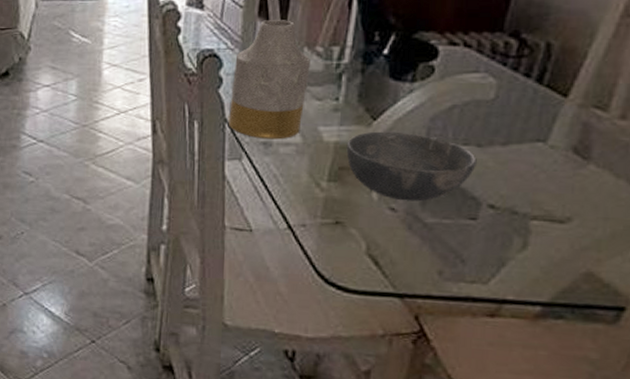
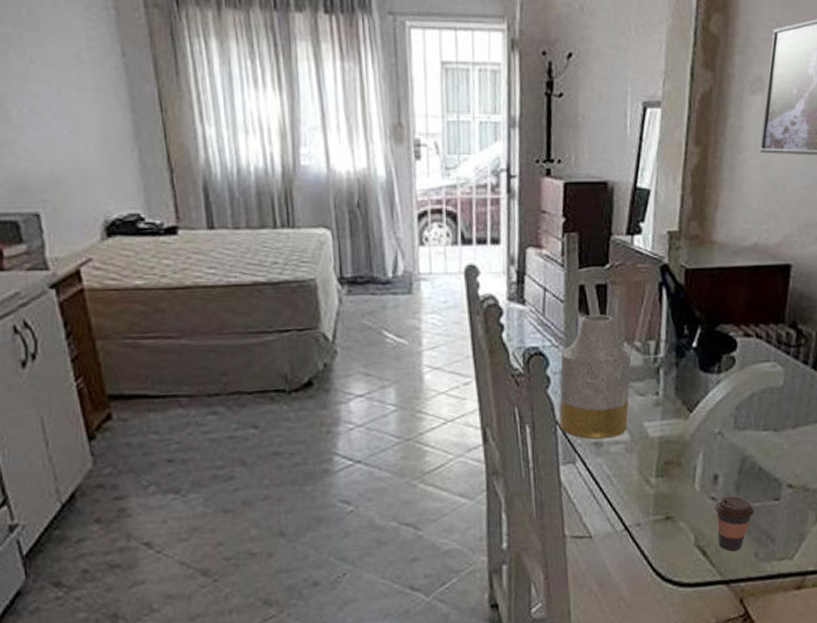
bowl: present [346,131,477,202] -> none [669,422,775,489]
coffee cup: none [394,209,442,266] -> present [715,496,754,552]

